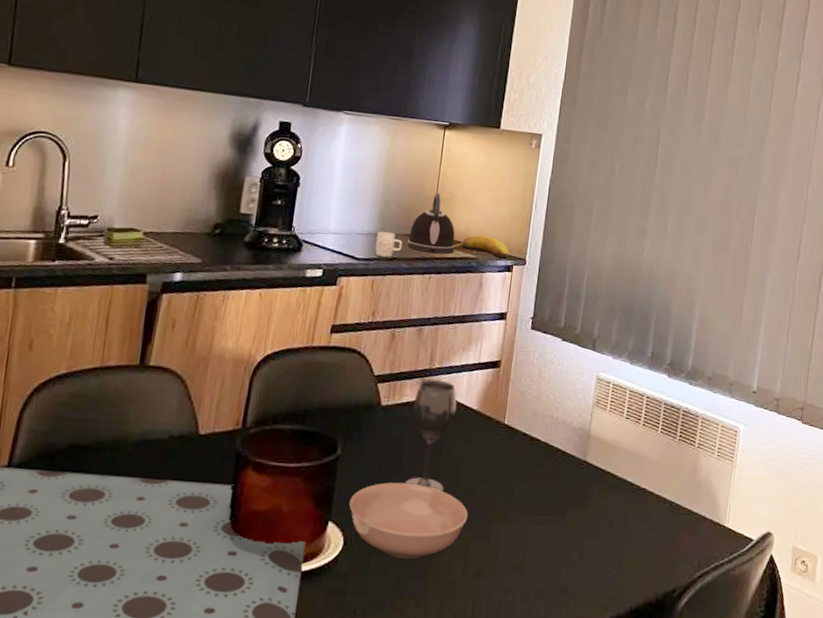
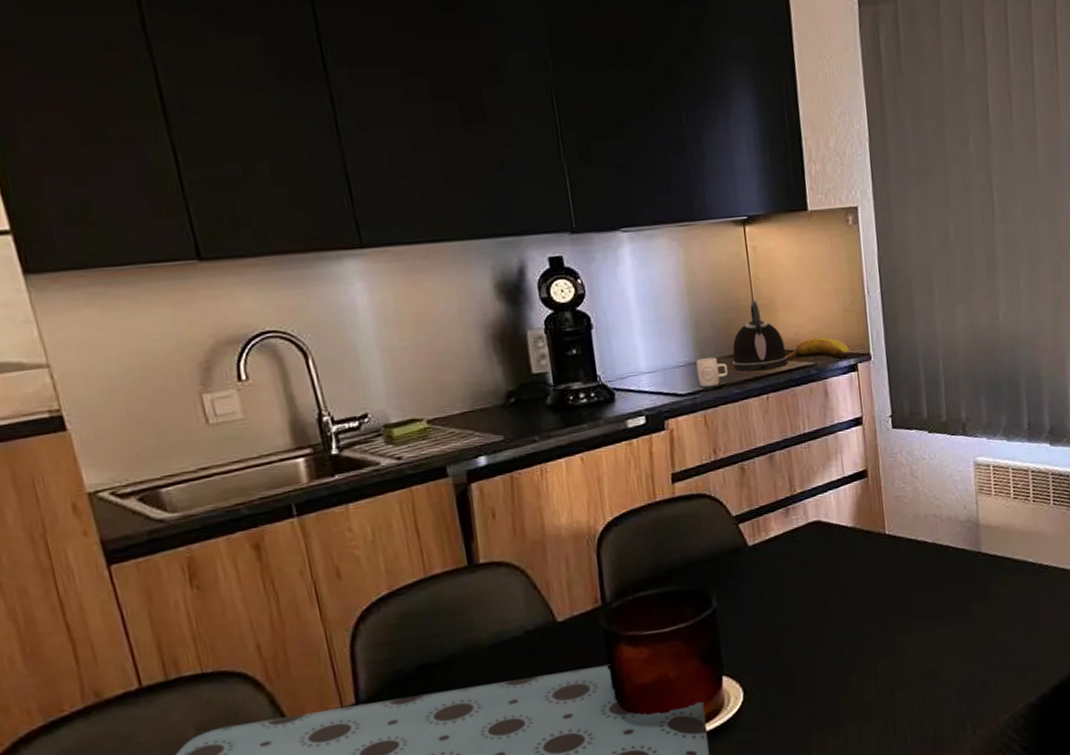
bowl: present [349,482,468,559] -> none [738,616,869,695]
wine glass: present [404,379,457,492] -> none [782,504,836,620]

